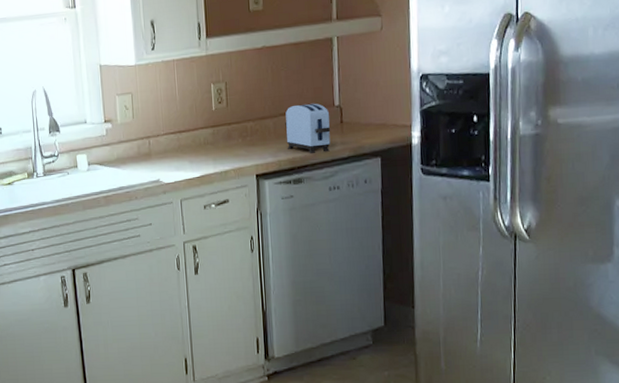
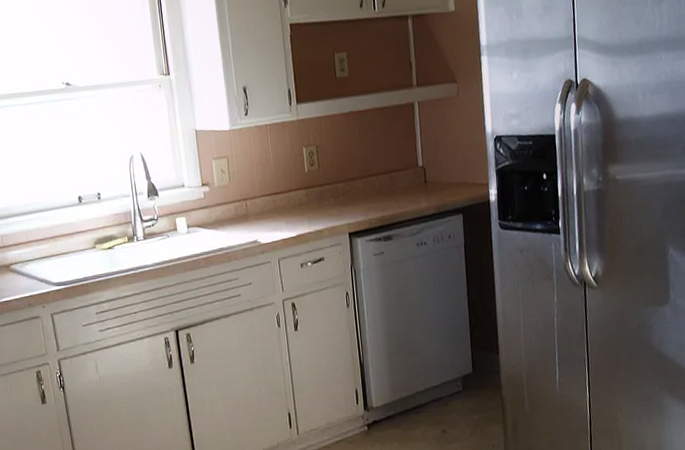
toaster: present [285,103,331,154] -> none [373,164,416,213]

